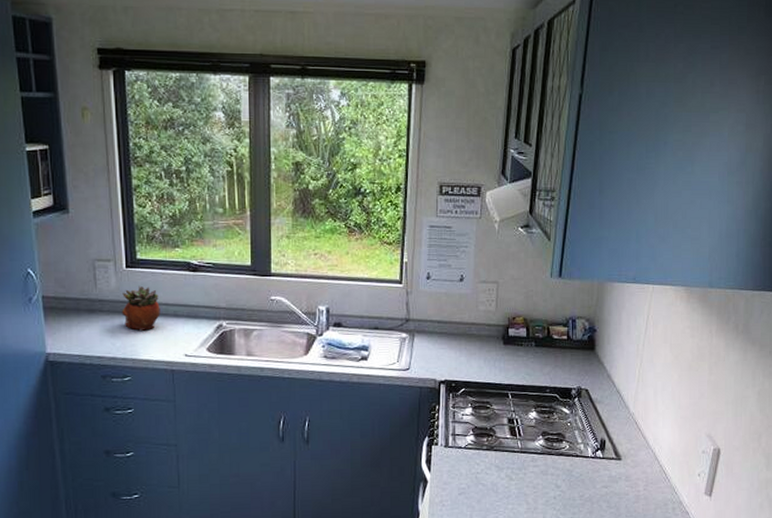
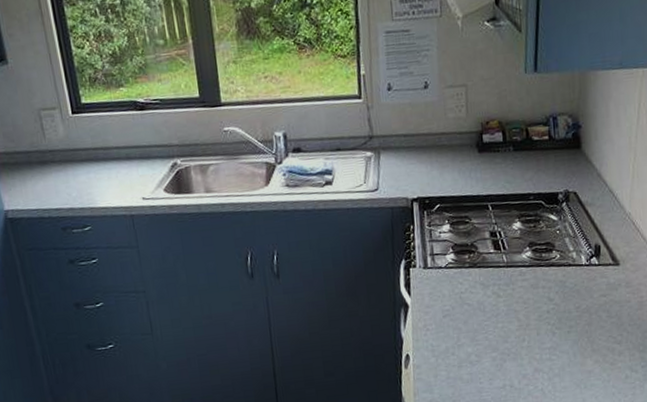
succulent planter: present [122,285,160,331] -> none [72,131,113,178]

